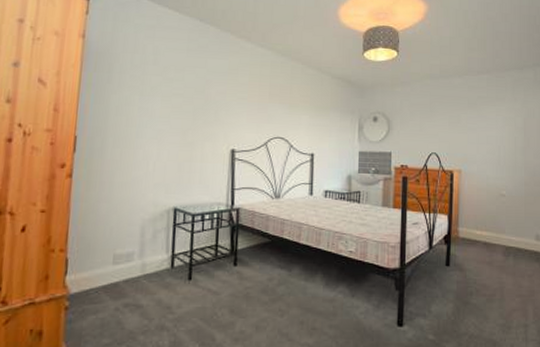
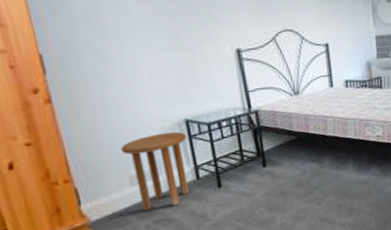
side table: none [114,217,172,293] -> present [121,131,190,212]

